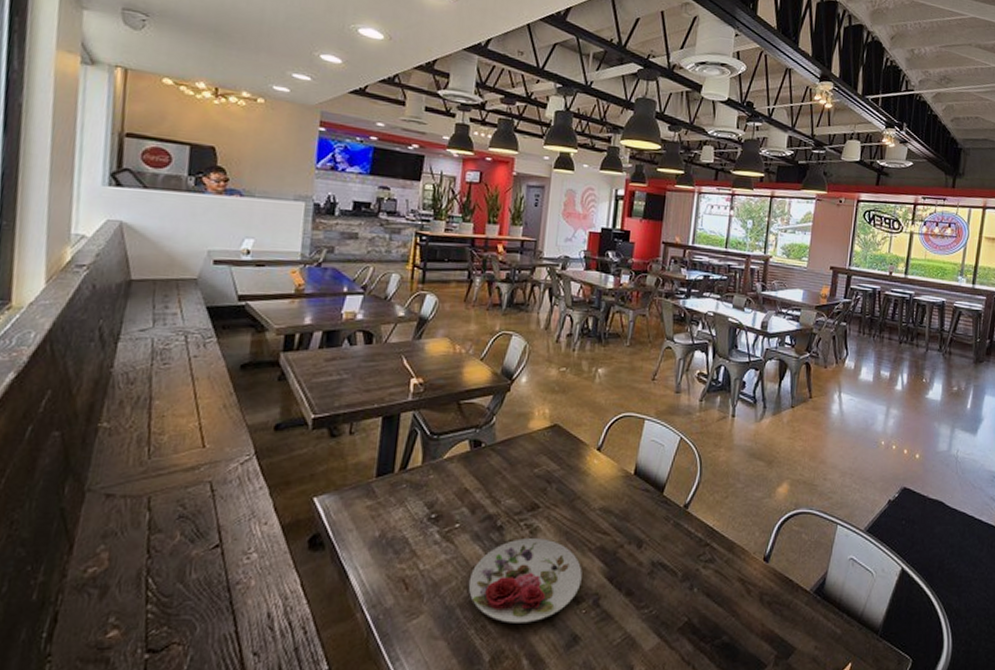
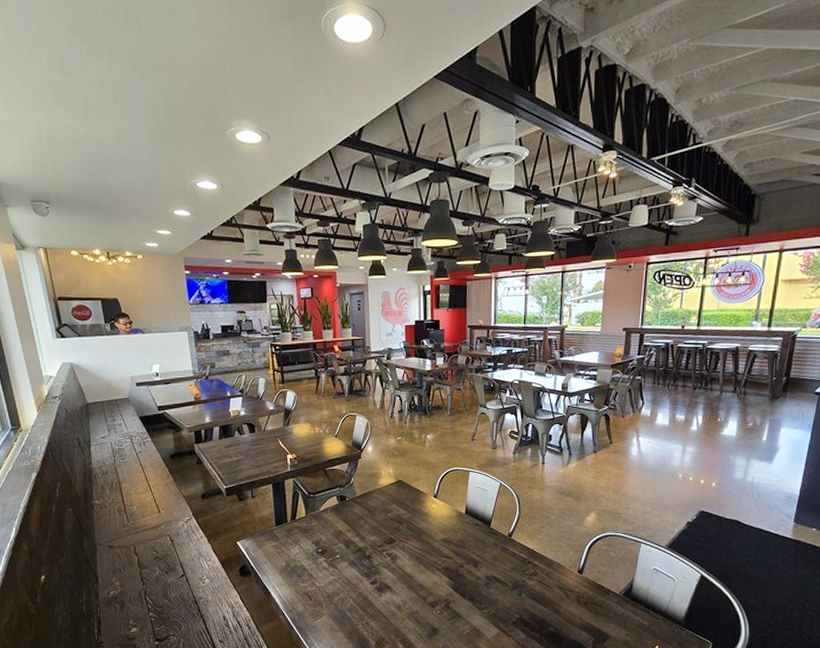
plate: present [468,538,582,623] -> none [352,563,434,621]

